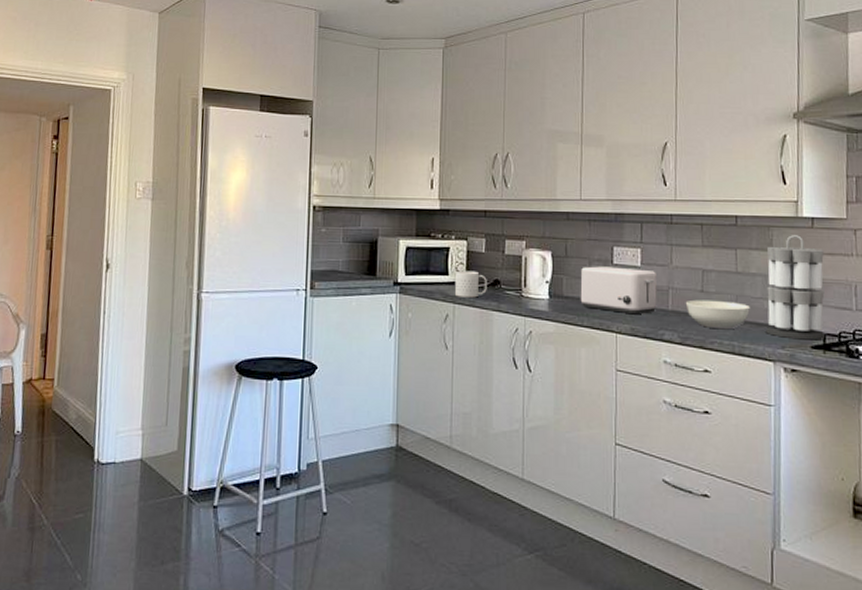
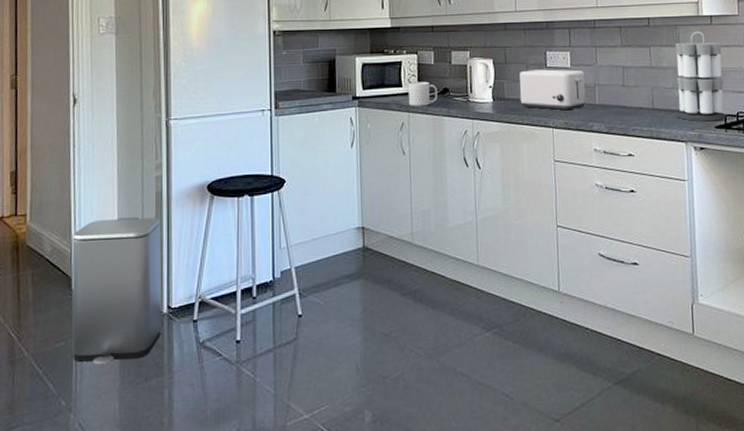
pedal bin: none [90,391,186,542] -> present [71,217,161,365]
bowl: present [685,299,750,330] -> none [609,92,664,118]

